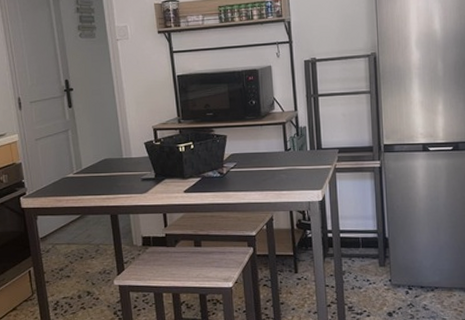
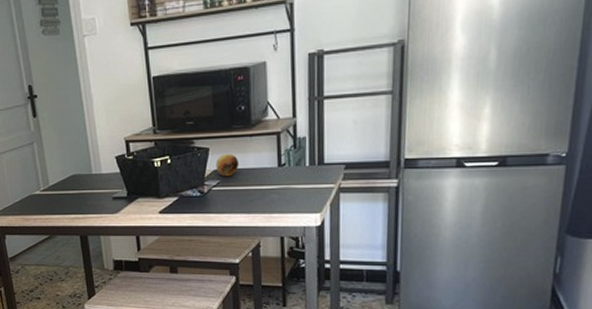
fruit: none [233,140,253,160] -> present [216,154,239,177]

